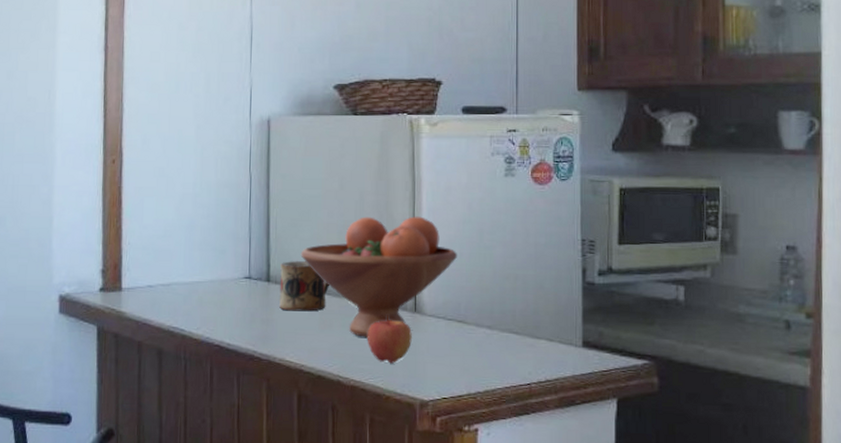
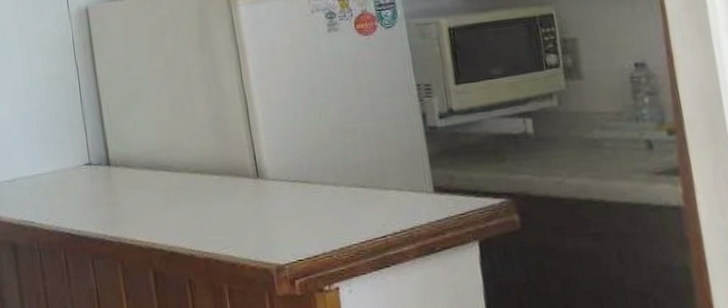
mug: present [279,261,329,312] -> none [118,141,169,192]
fruit bowl: present [300,216,458,337] -> none [136,82,293,209]
apple: present [367,315,412,364] -> none [213,184,259,232]

